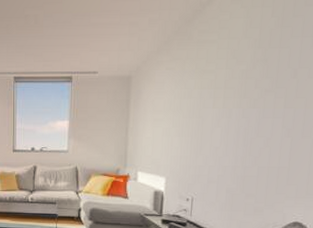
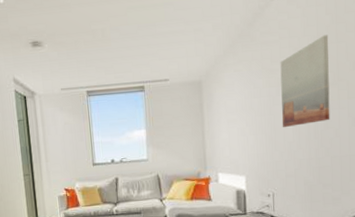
wall art: none [210,38,272,131] -> present [280,35,330,127]

